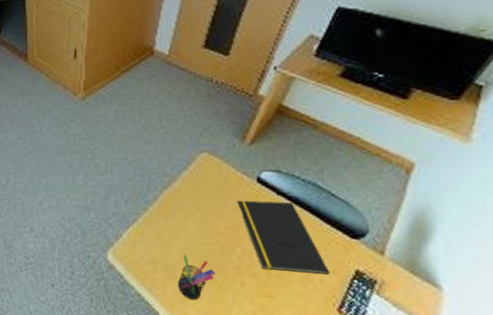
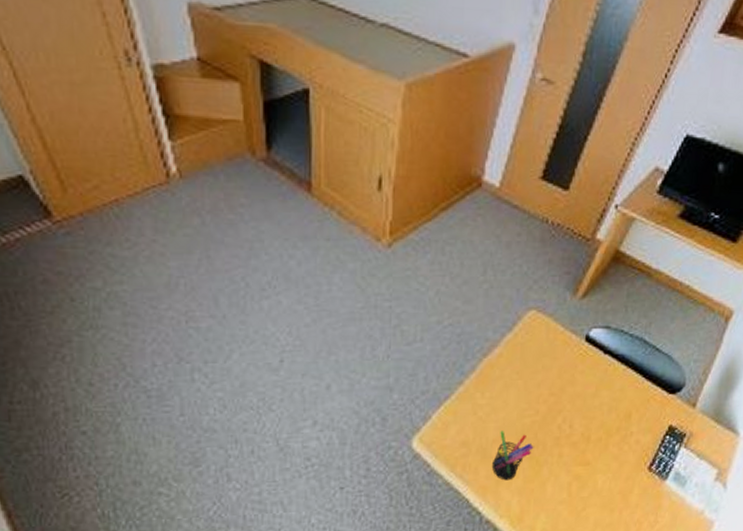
notepad: present [237,200,329,276] -> none [563,361,645,436]

